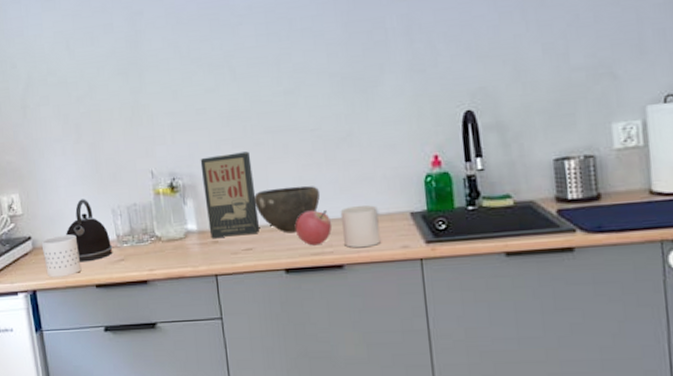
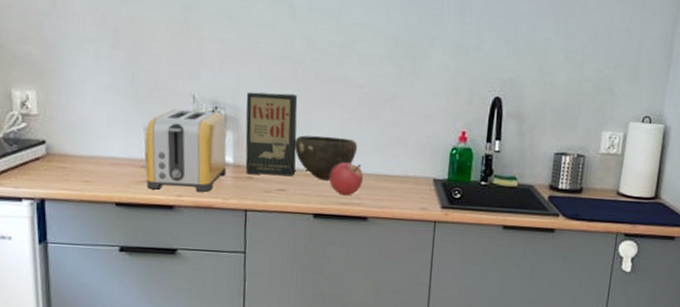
mug: present [41,234,82,278] -> none [57,144,102,190]
kettle: present [66,199,113,262] -> none [88,110,140,178]
toaster: none [113,183,192,267] -> present [145,109,227,192]
mug: present [340,205,381,248] -> none [371,165,406,205]

